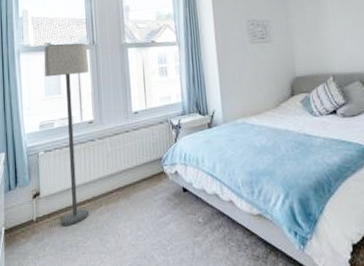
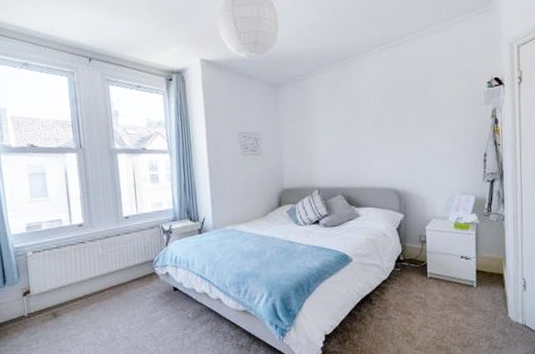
lamp: present [44,43,89,227] -> none [27,145,81,321]

